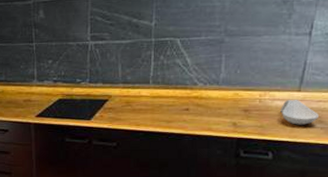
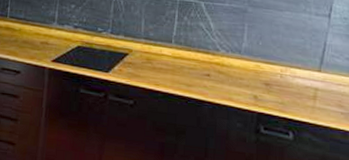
spoon rest: present [280,99,319,125] -> none [301,78,339,108]

